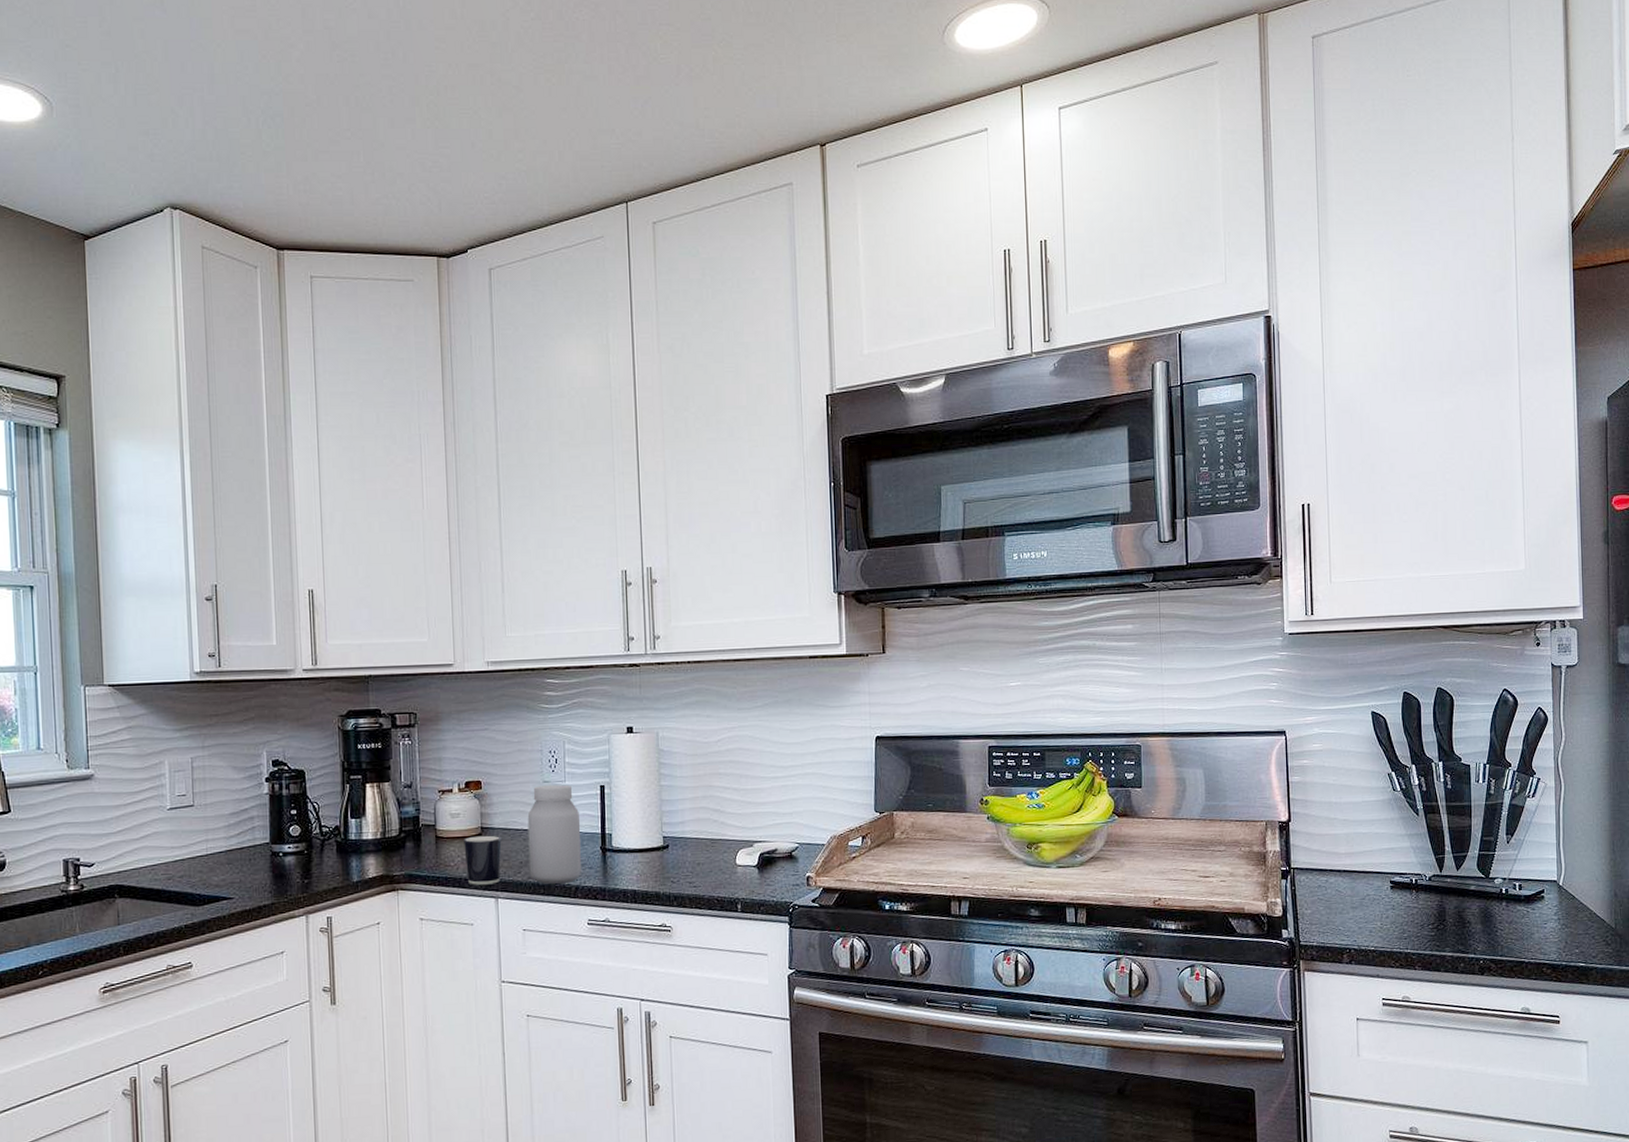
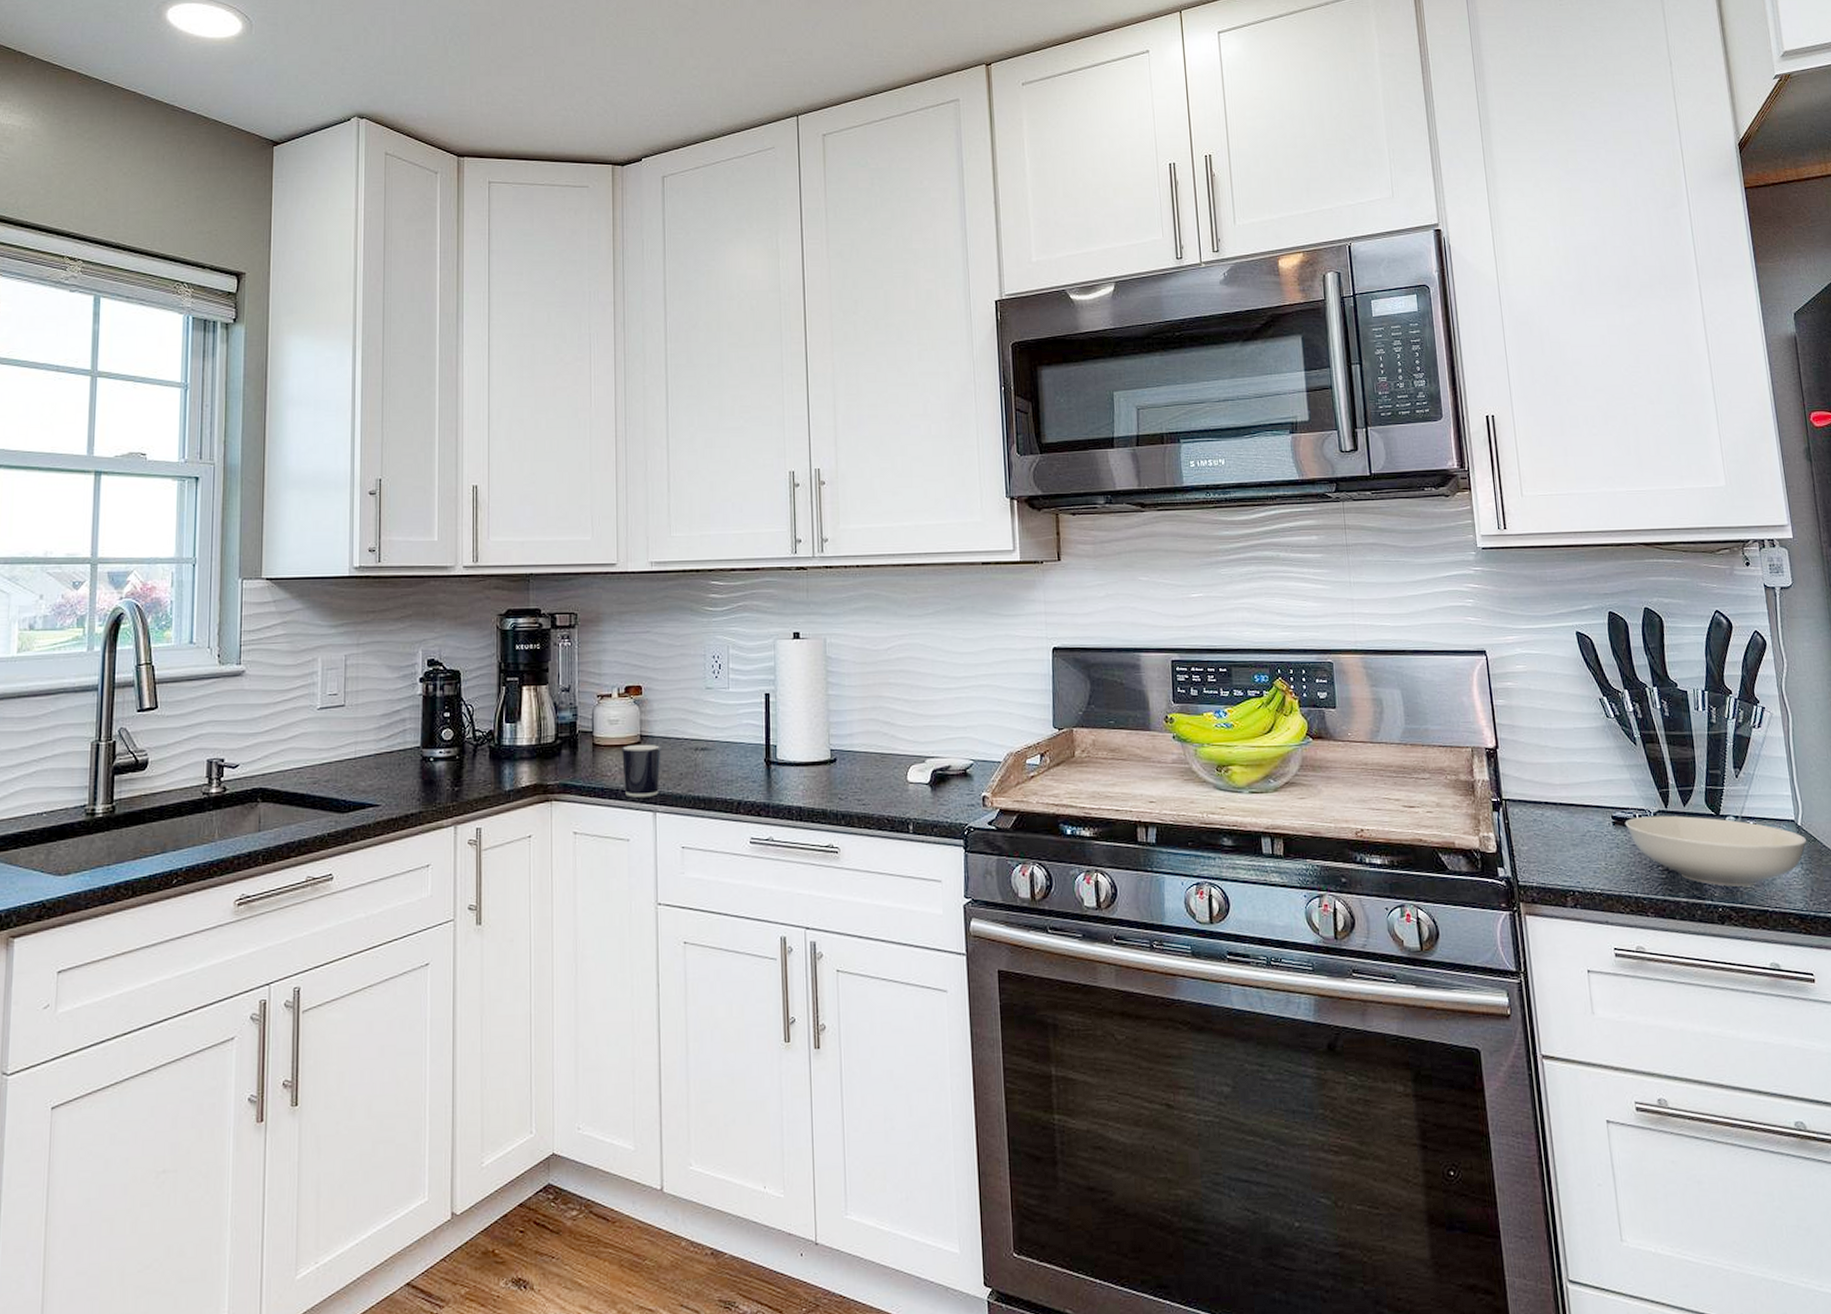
jar: present [527,784,581,885] -> none [689,692,745,799]
bowl: none [1402,879,1566,942] -> present [1625,815,1807,887]

